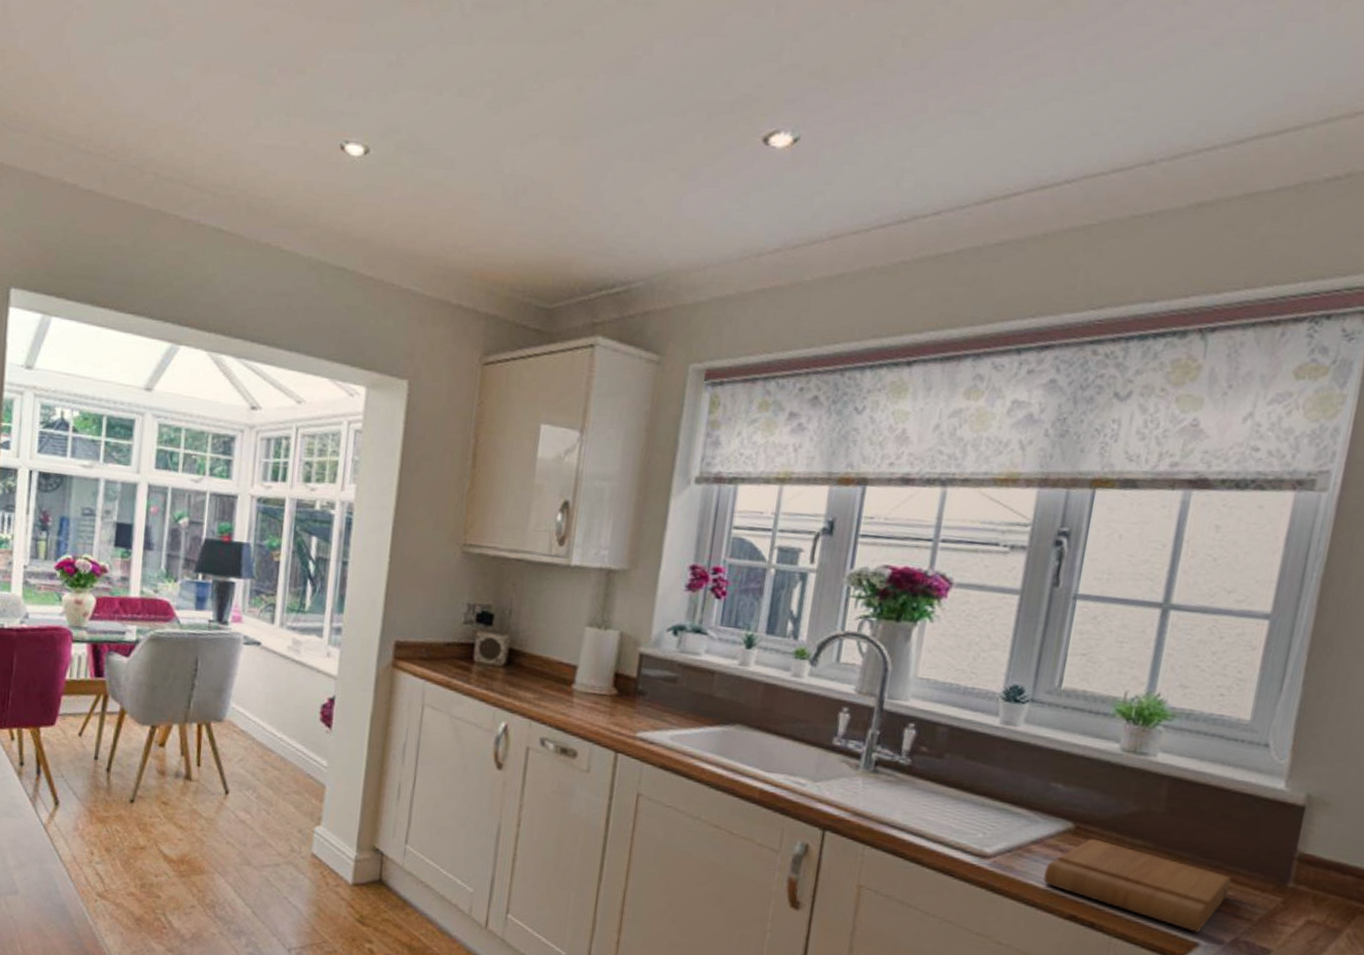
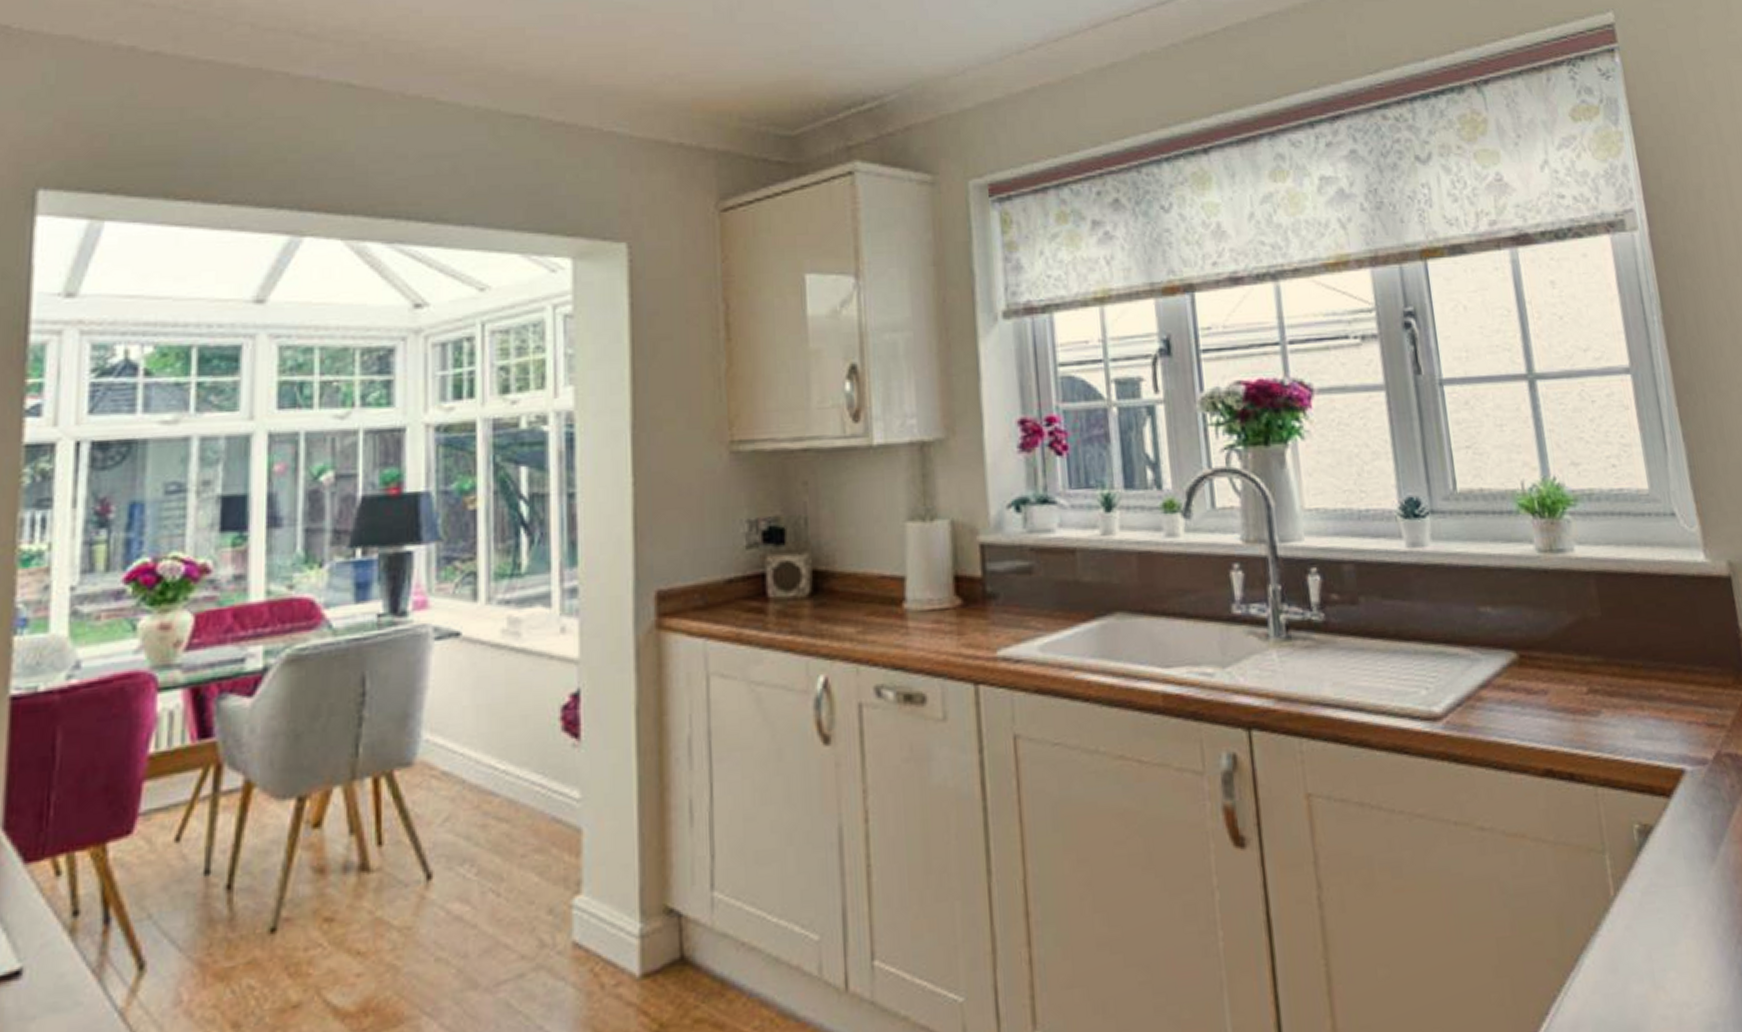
cutting board: present [1043,838,1232,933] -> none [1503,665,1693,757]

